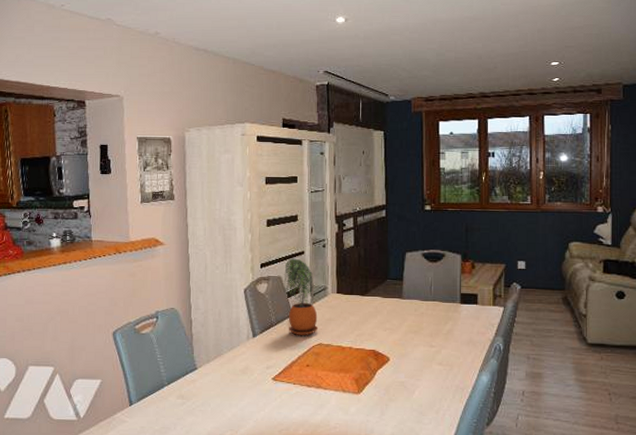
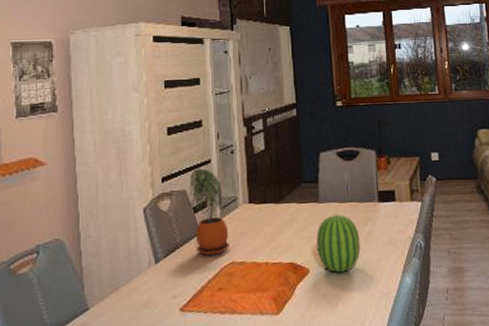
fruit: none [398,310,440,364] -> present [316,214,360,273]

